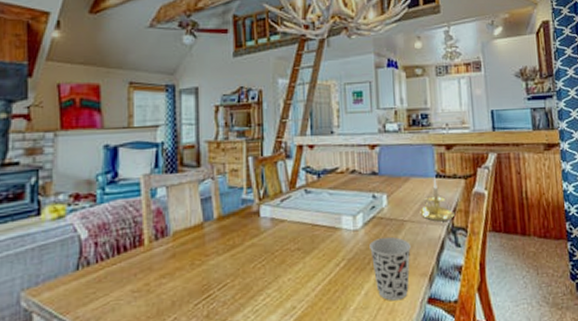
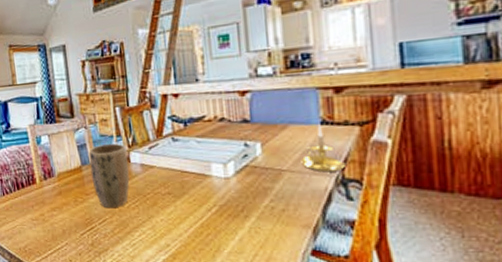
plant pot: none [213,195,258,271] -> present [88,143,130,209]
cup: present [369,236,411,301] -> none [243,186,291,249]

